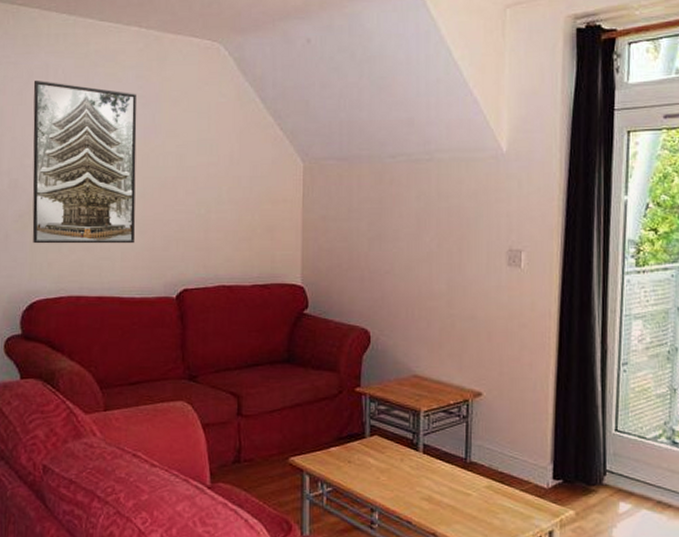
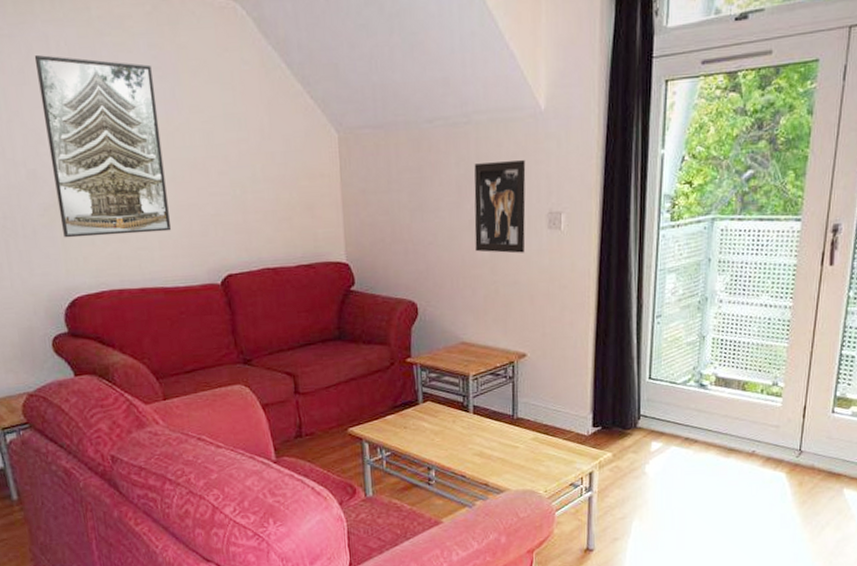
wall art: none [432,198,486,288] -> present [474,160,526,254]

